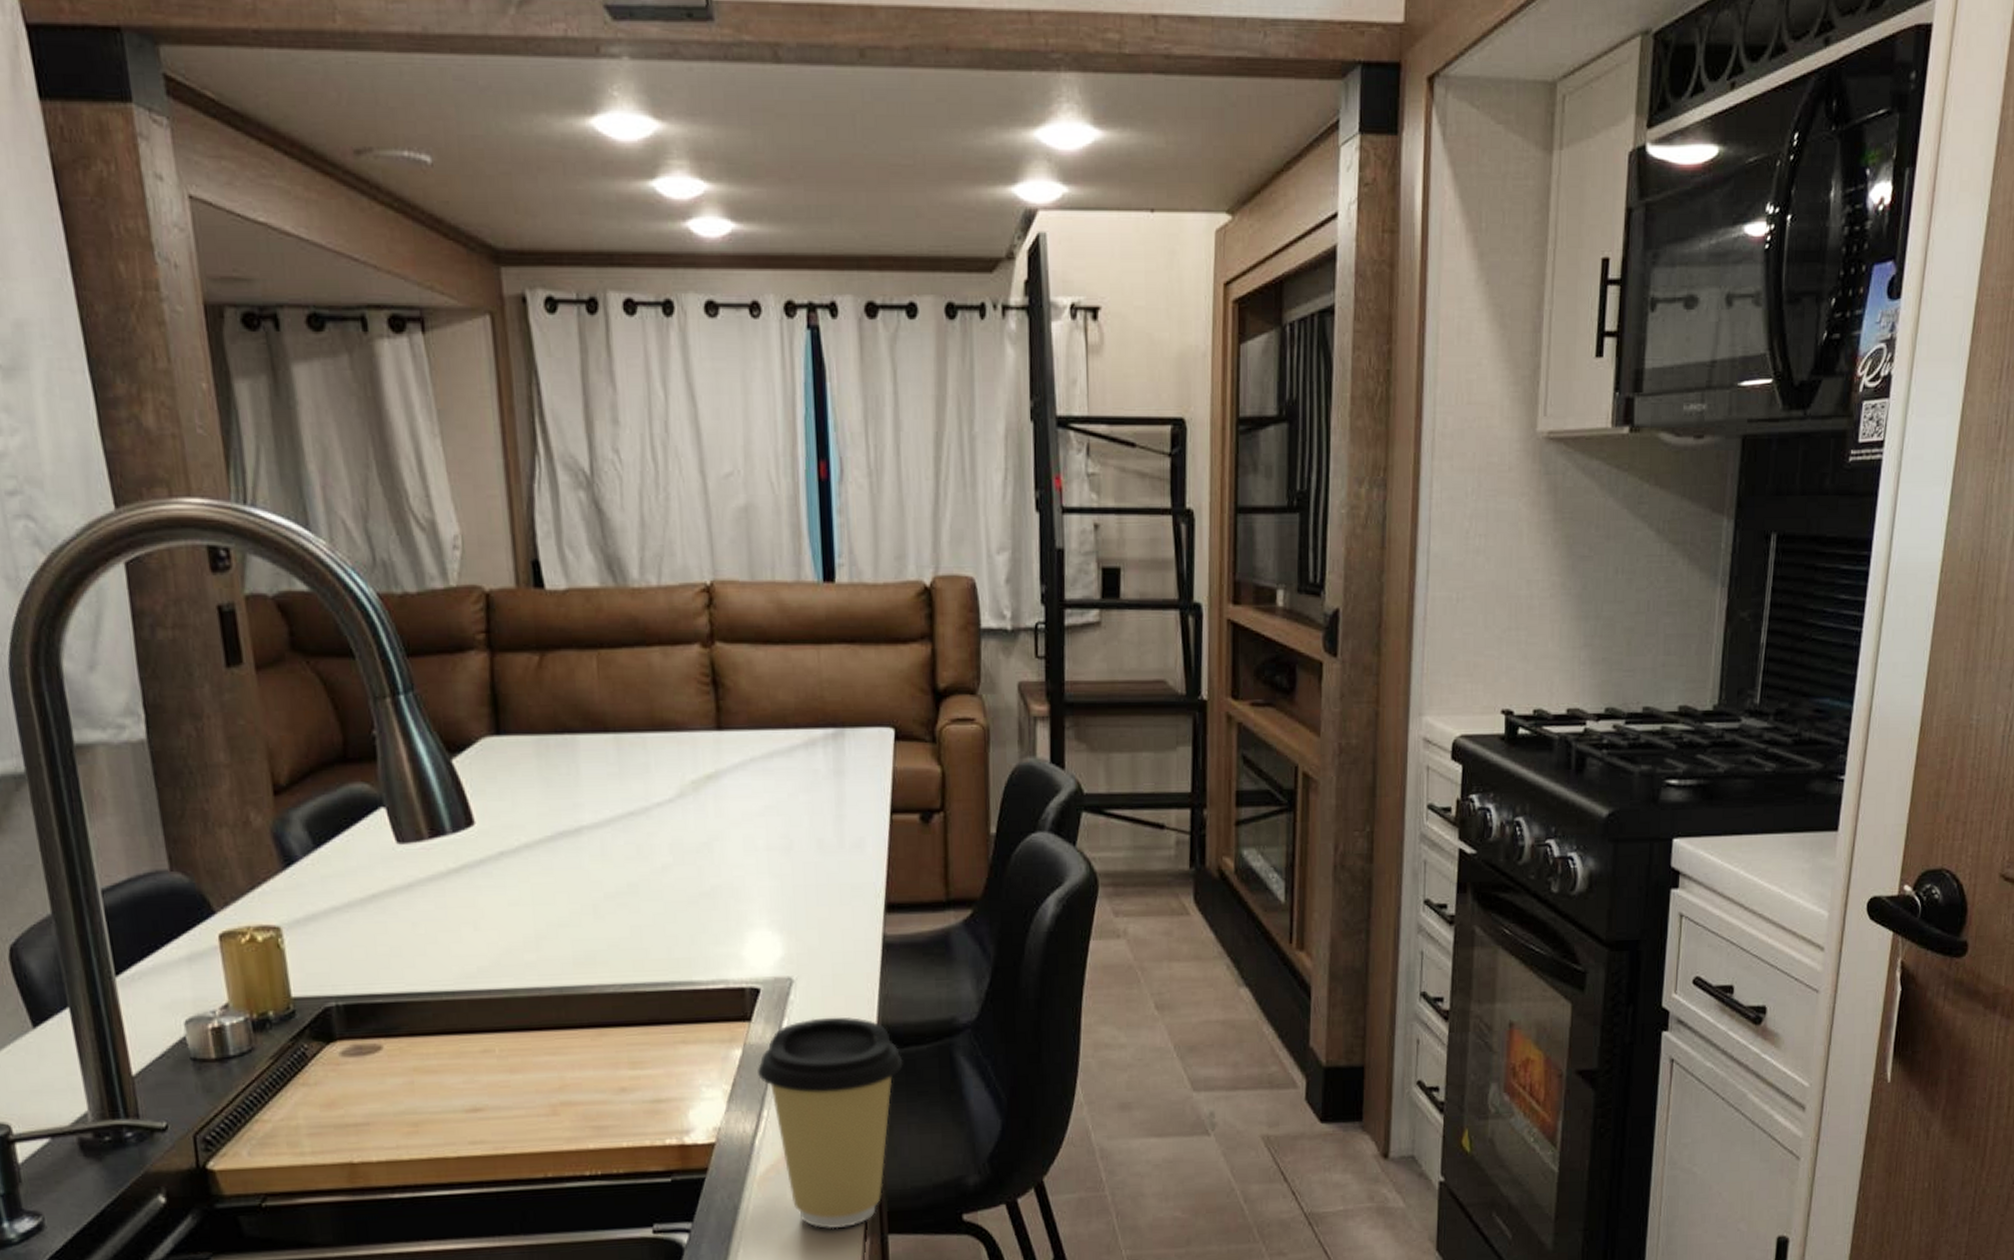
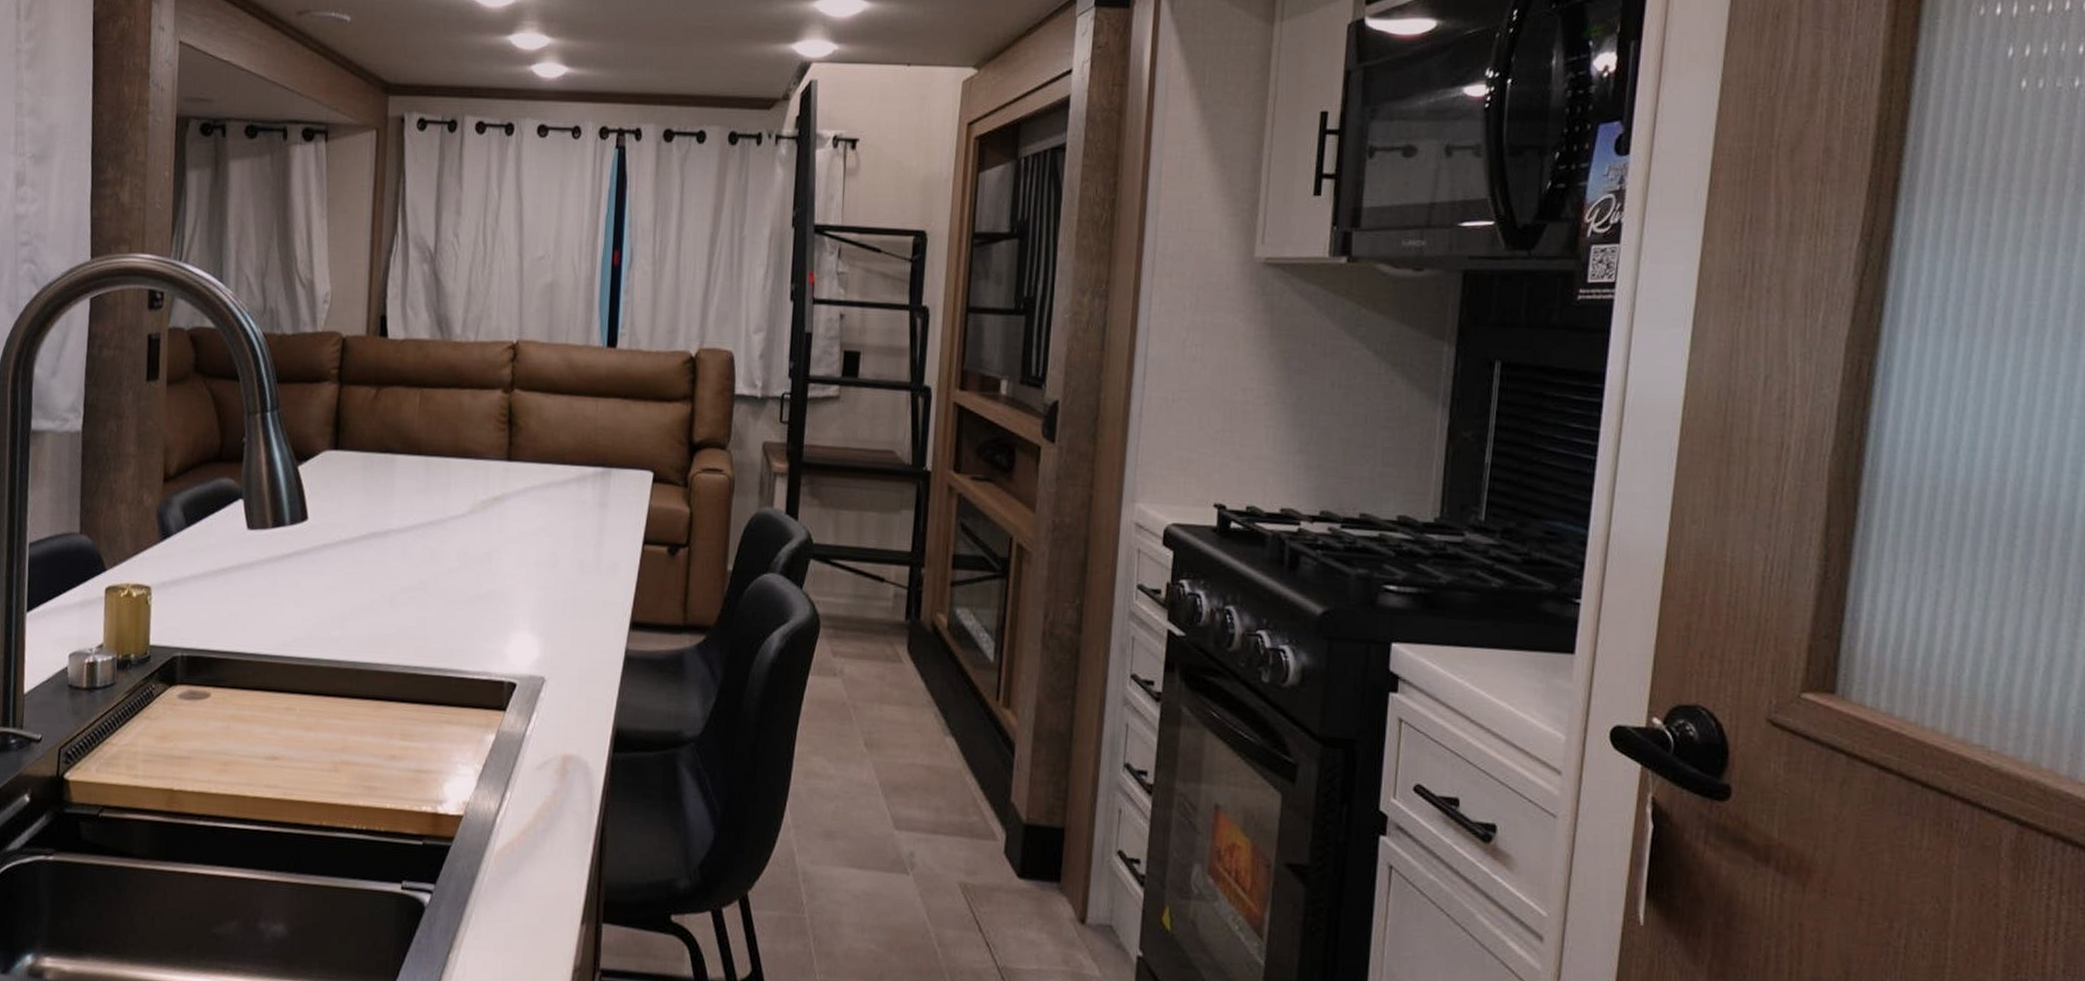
coffee cup: present [758,1017,903,1229] -> none [506,715,632,911]

